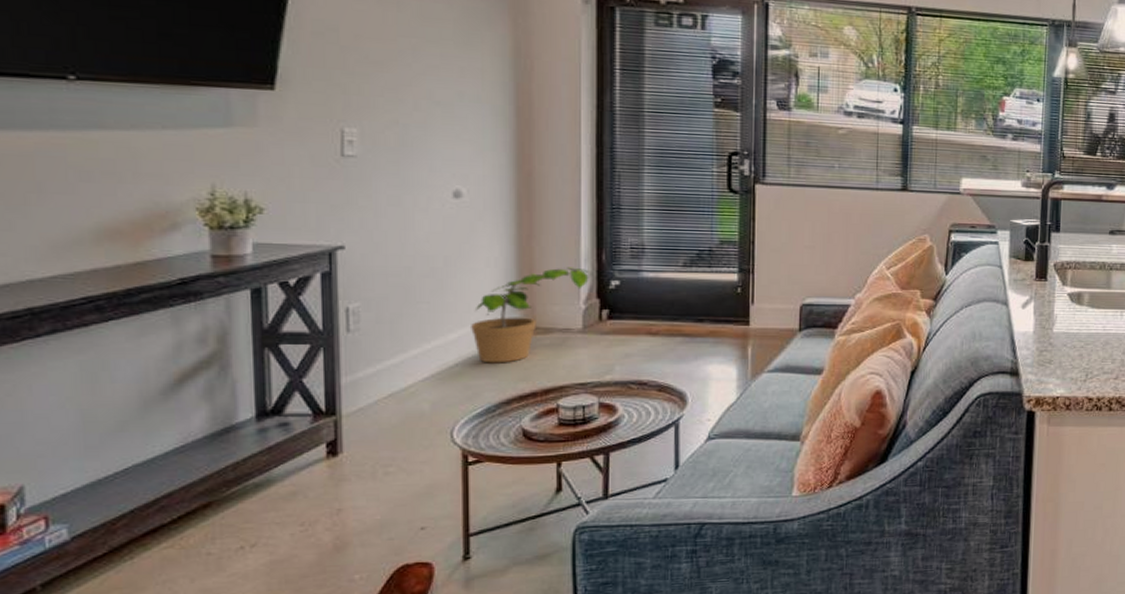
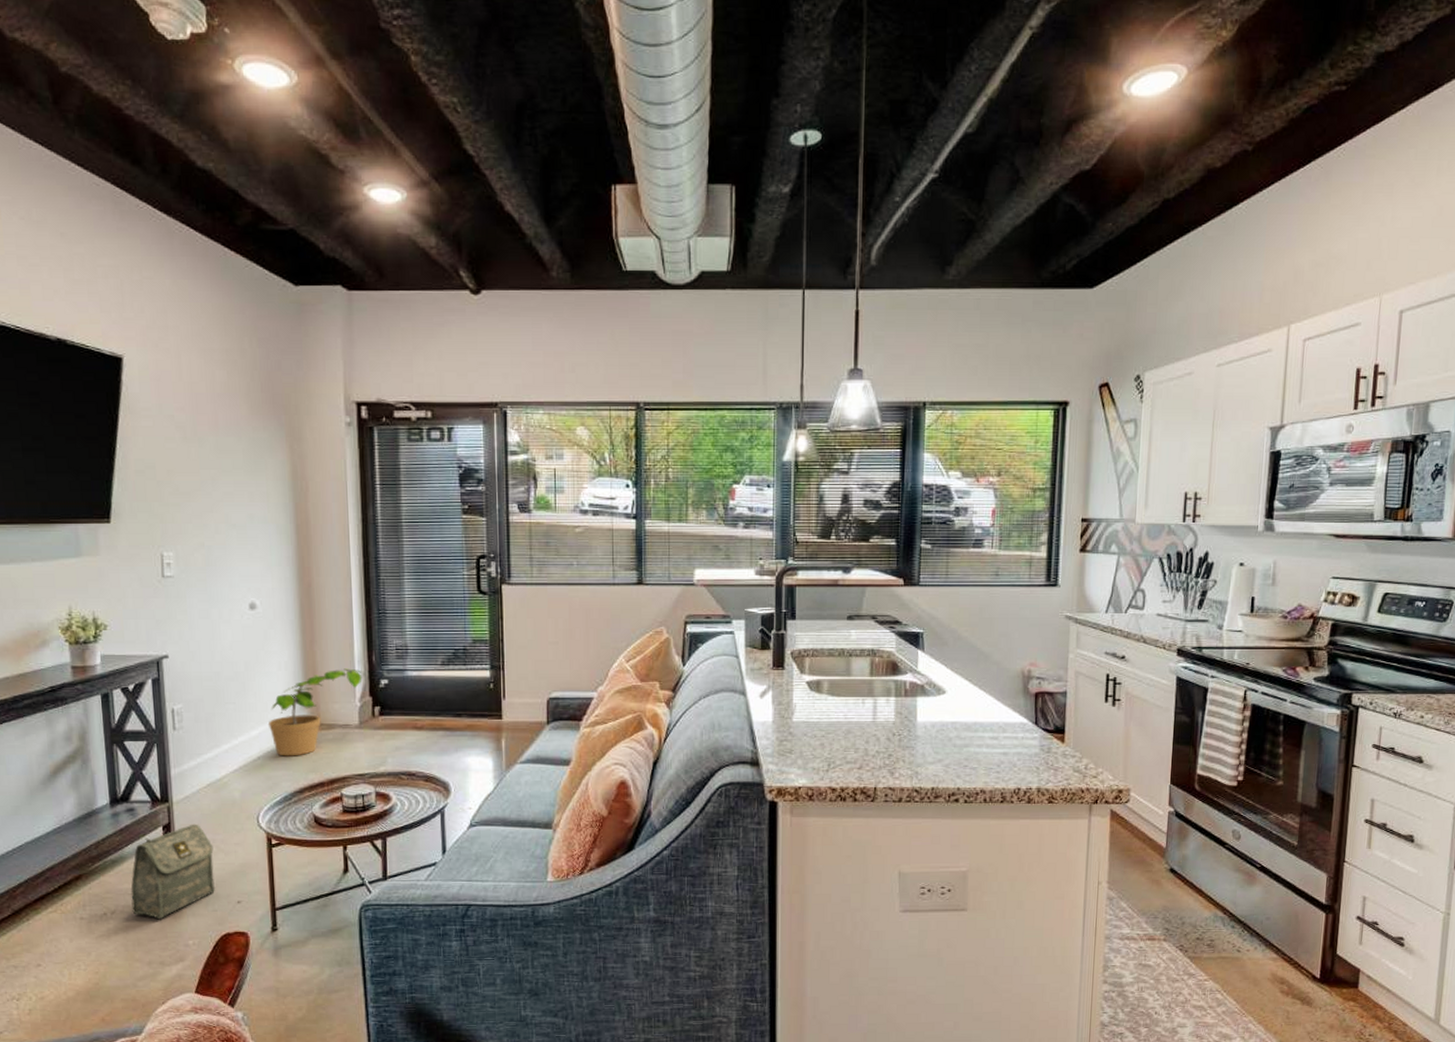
bag: none [279,440,393,552] -> present [130,824,215,920]

